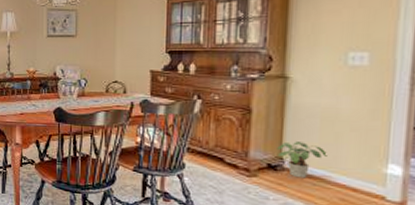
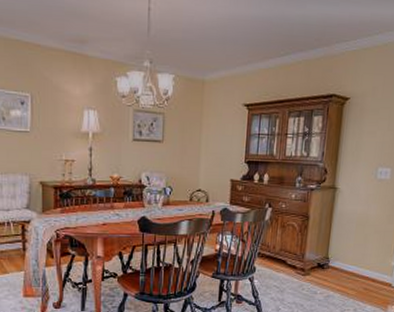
potted plant: present [277,142,327,179] -> none [325,243,359,274]

